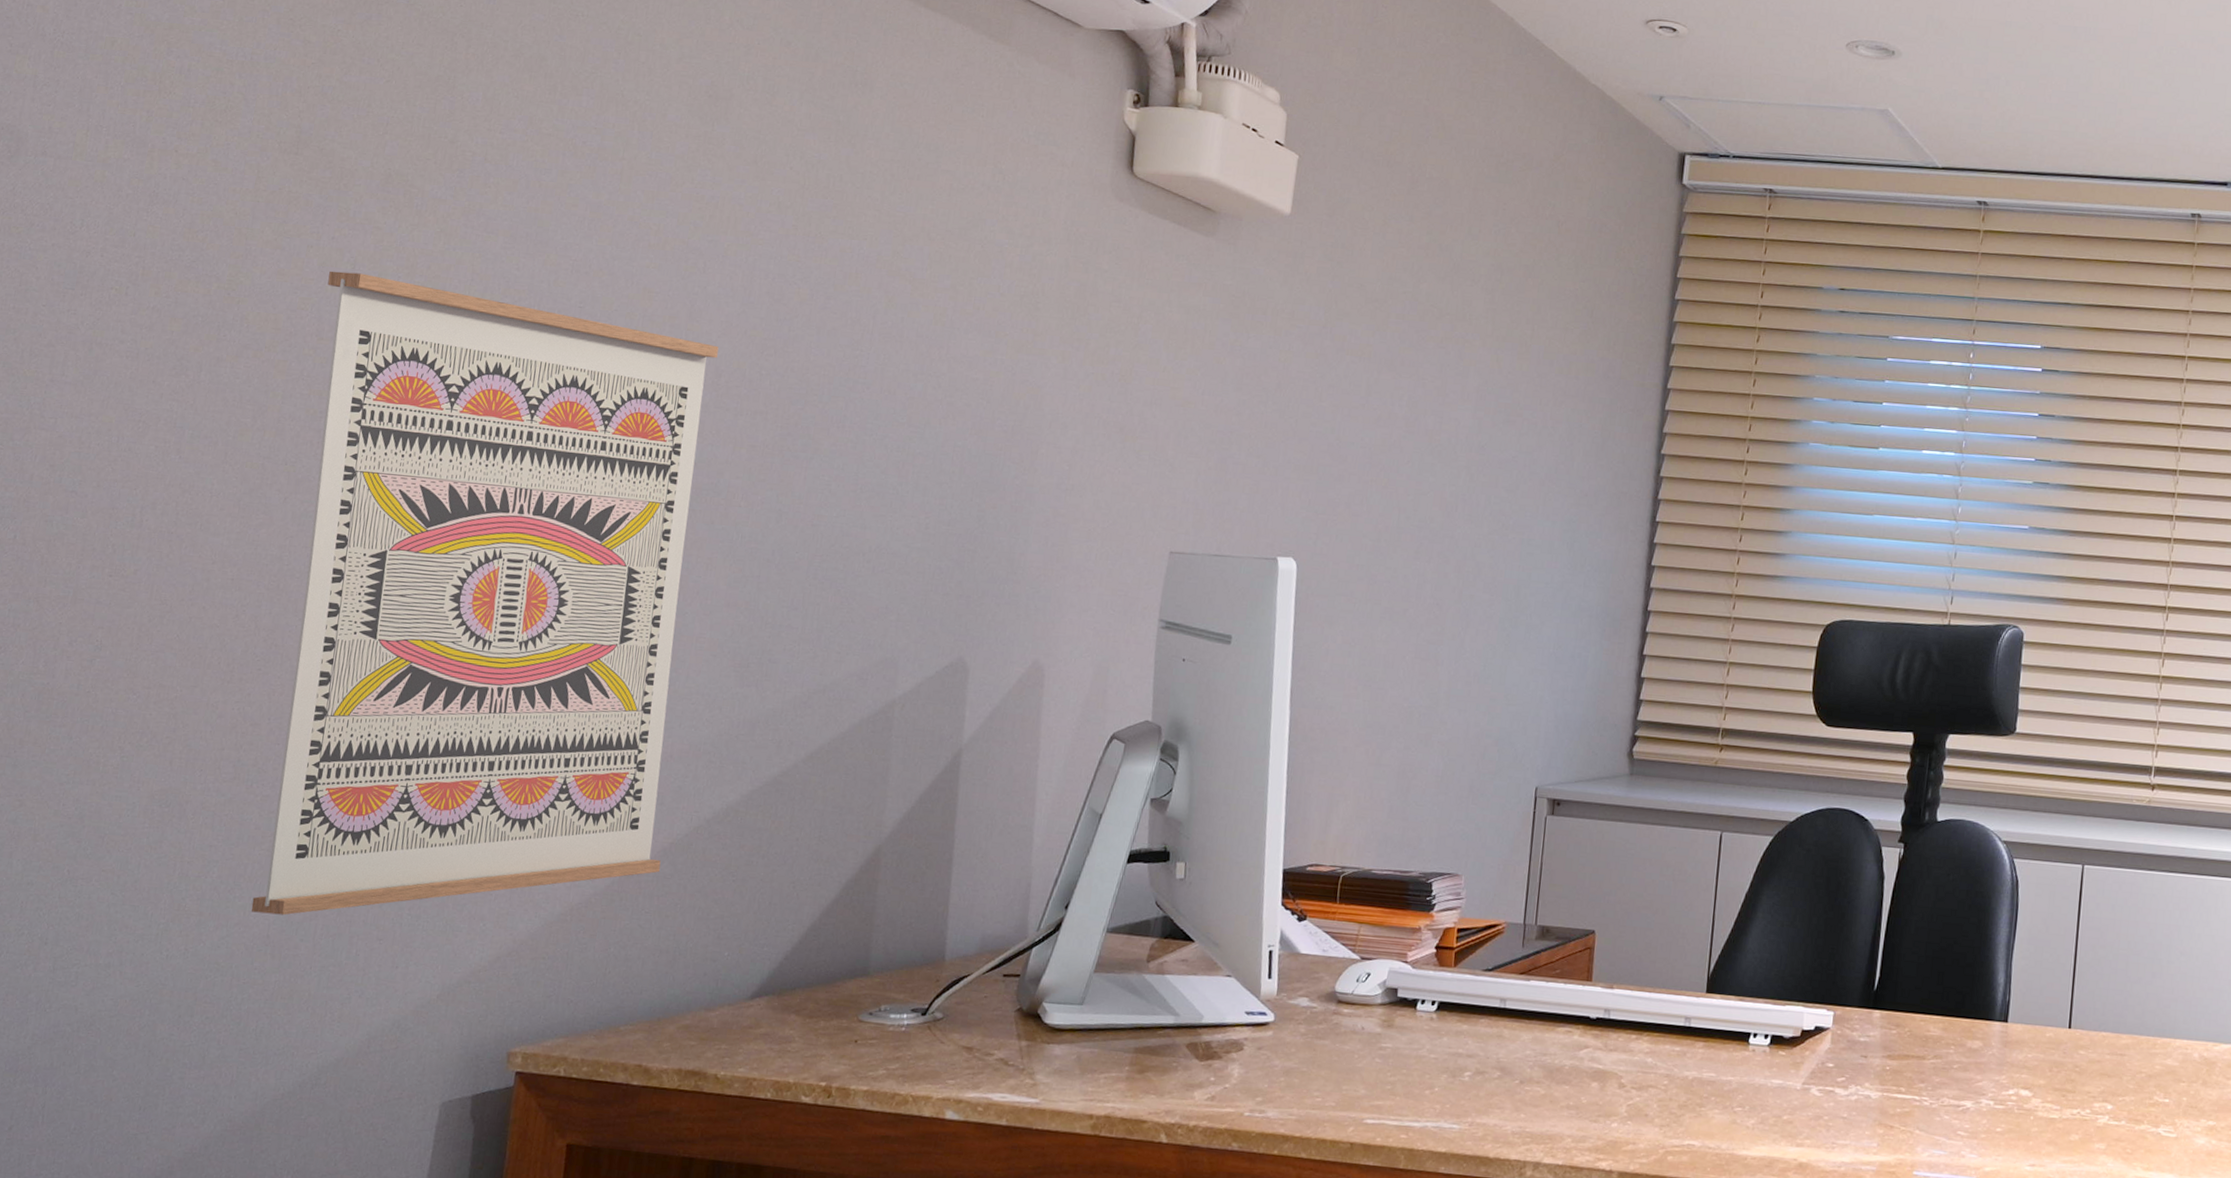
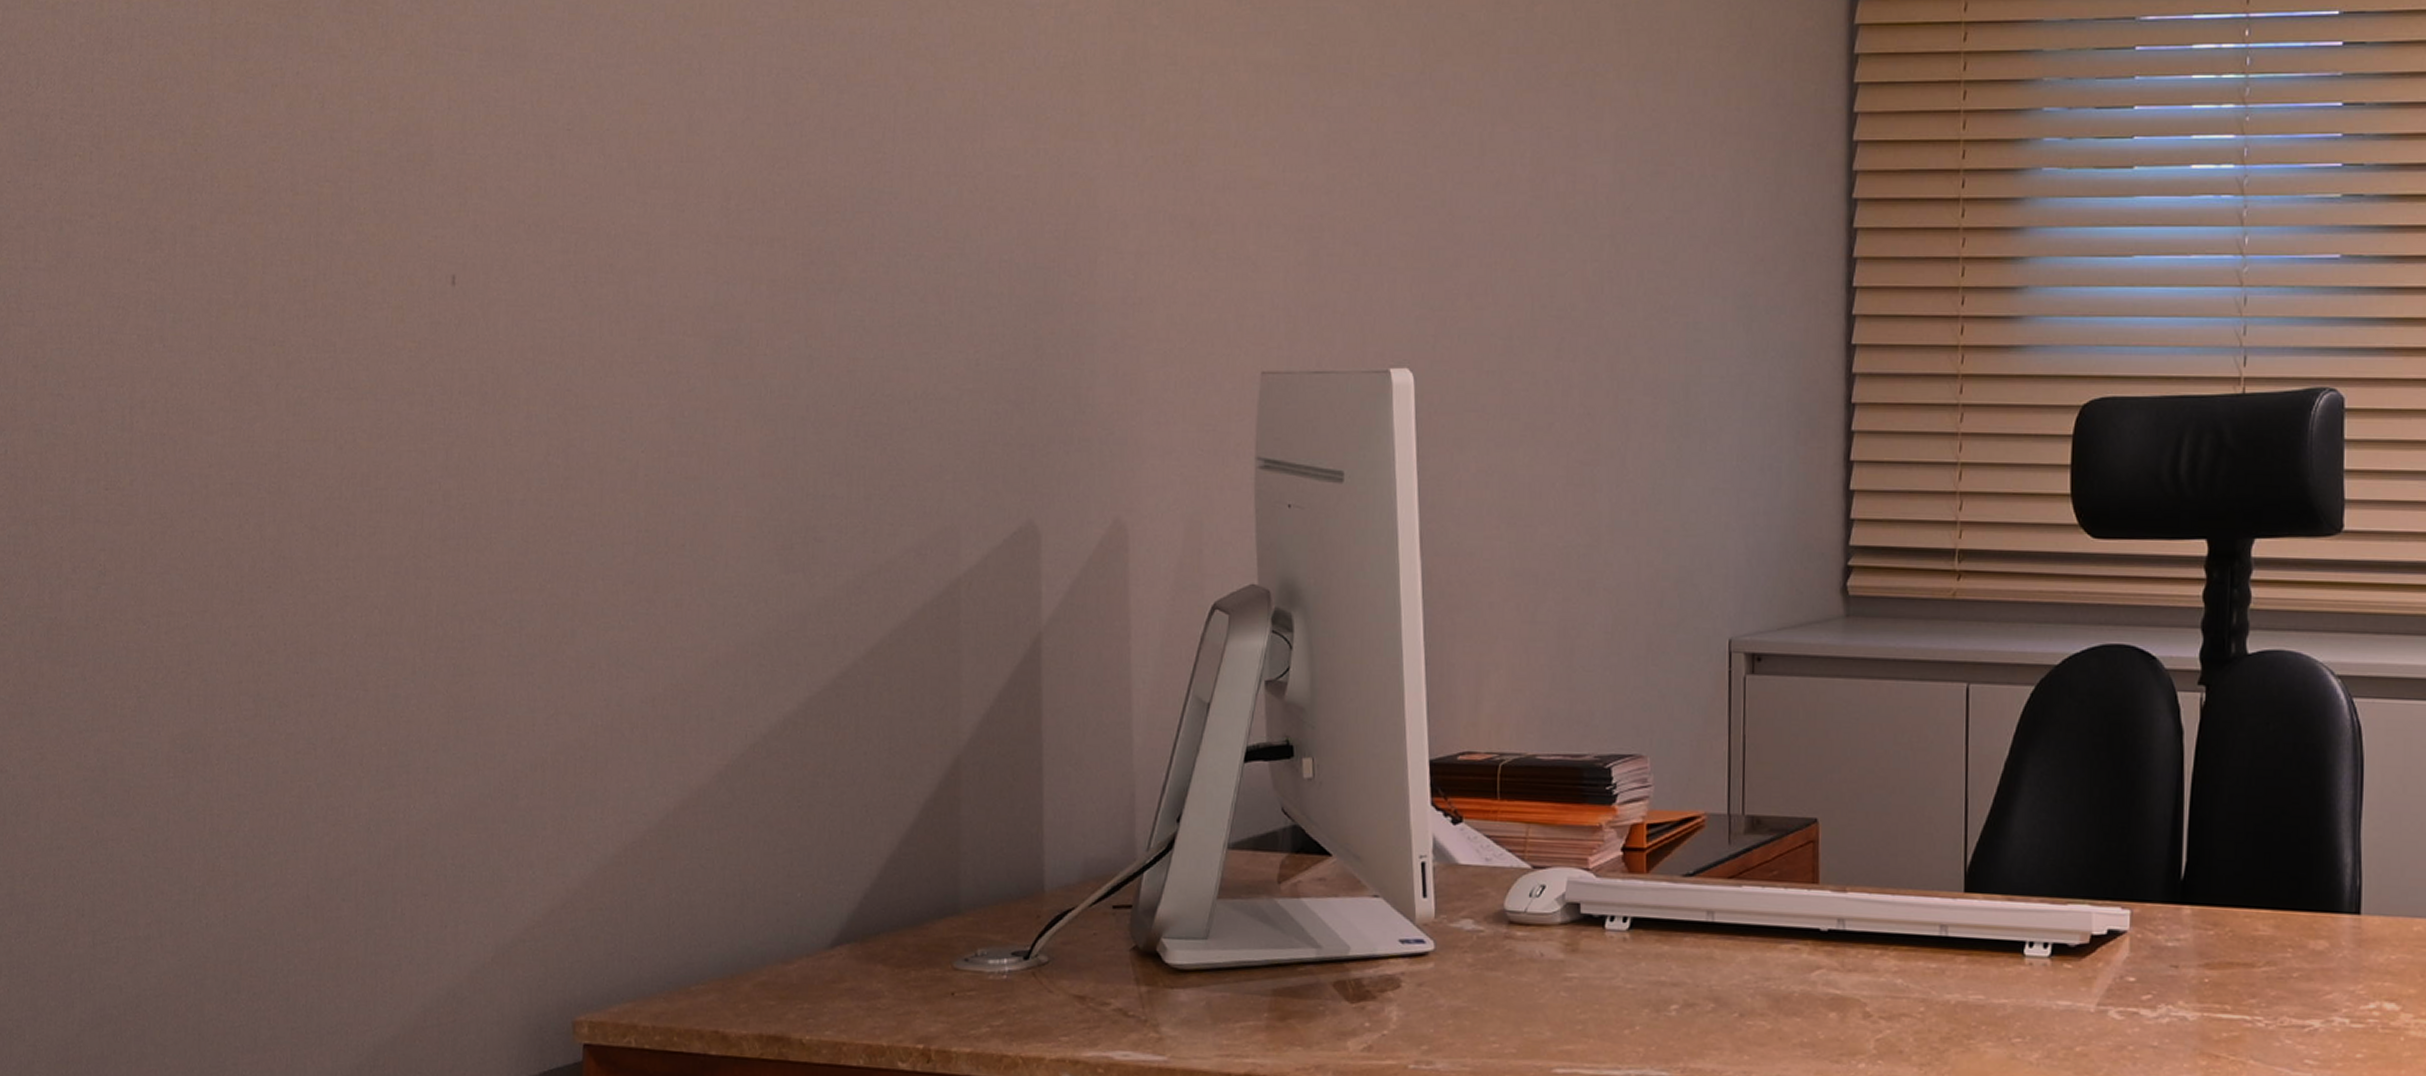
wall art: present [251,270,719,916] -> none [287,112,724,872]

